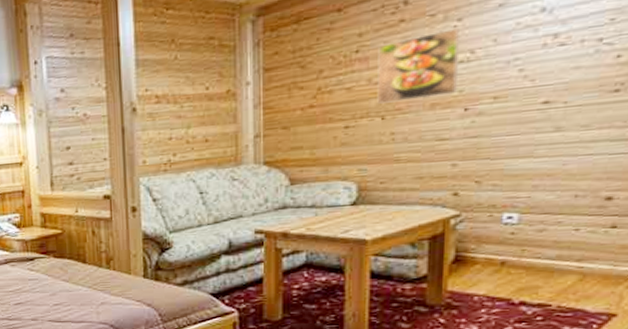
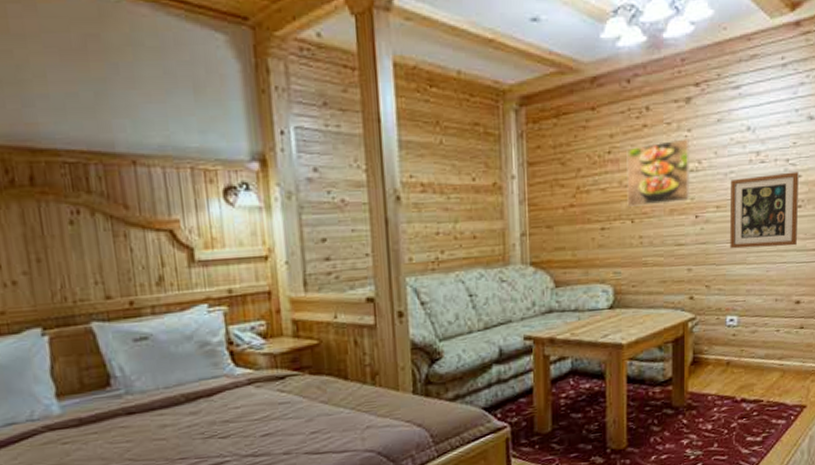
wall art: none [511,51,618,142] -> present [730,171,799,249]

